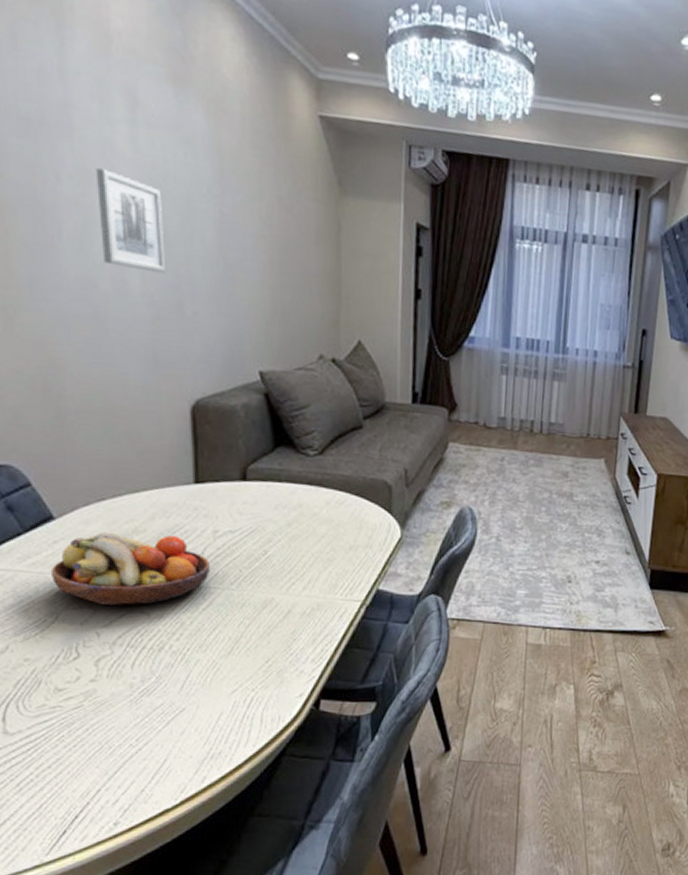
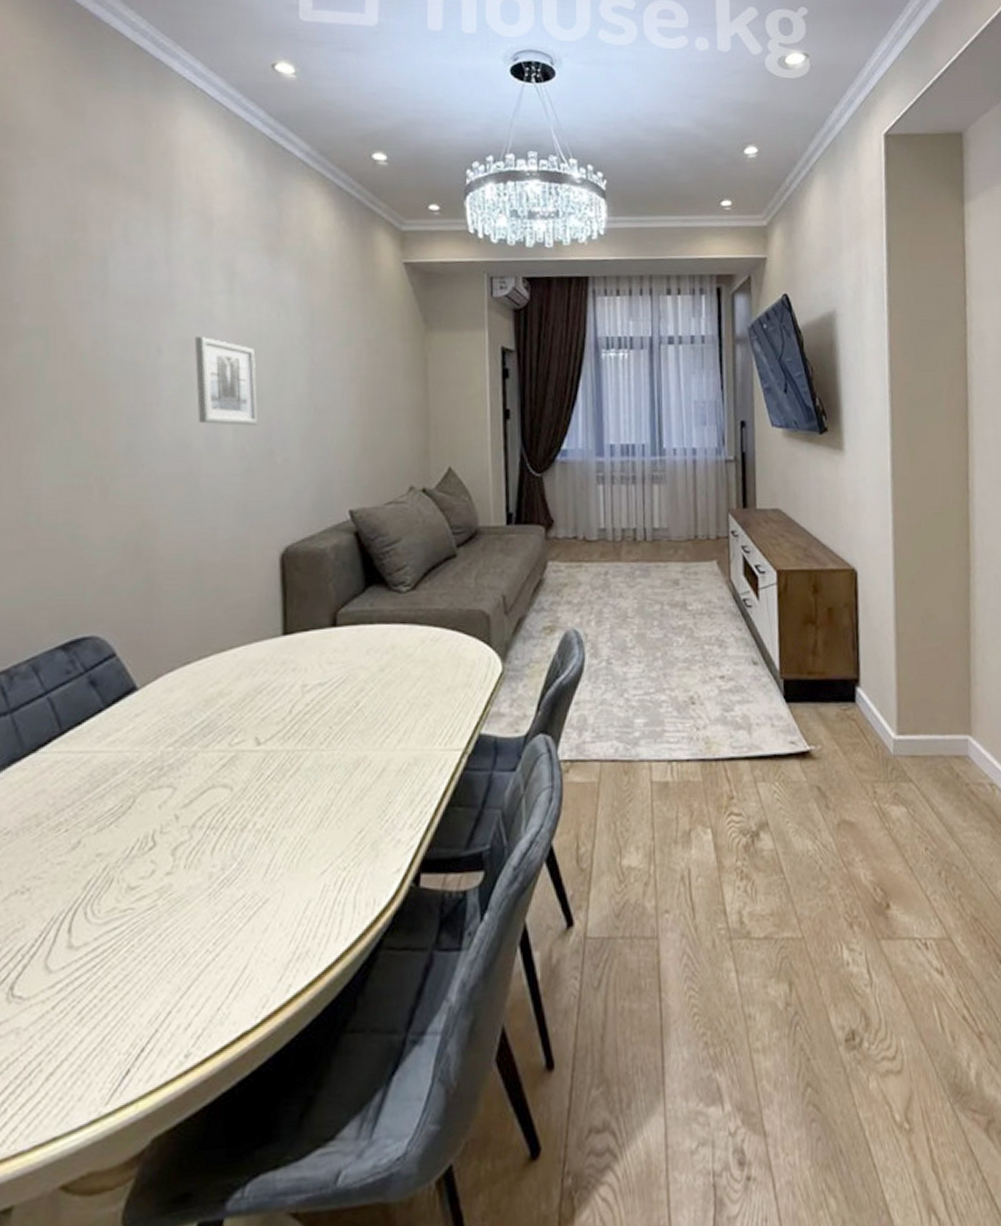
fruit bowl: present [50,532,210,606] -> none [130,695,298,782]

